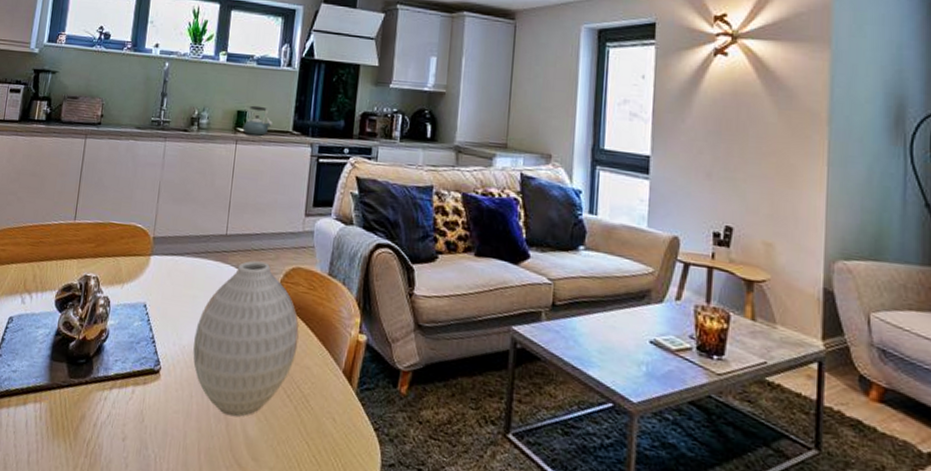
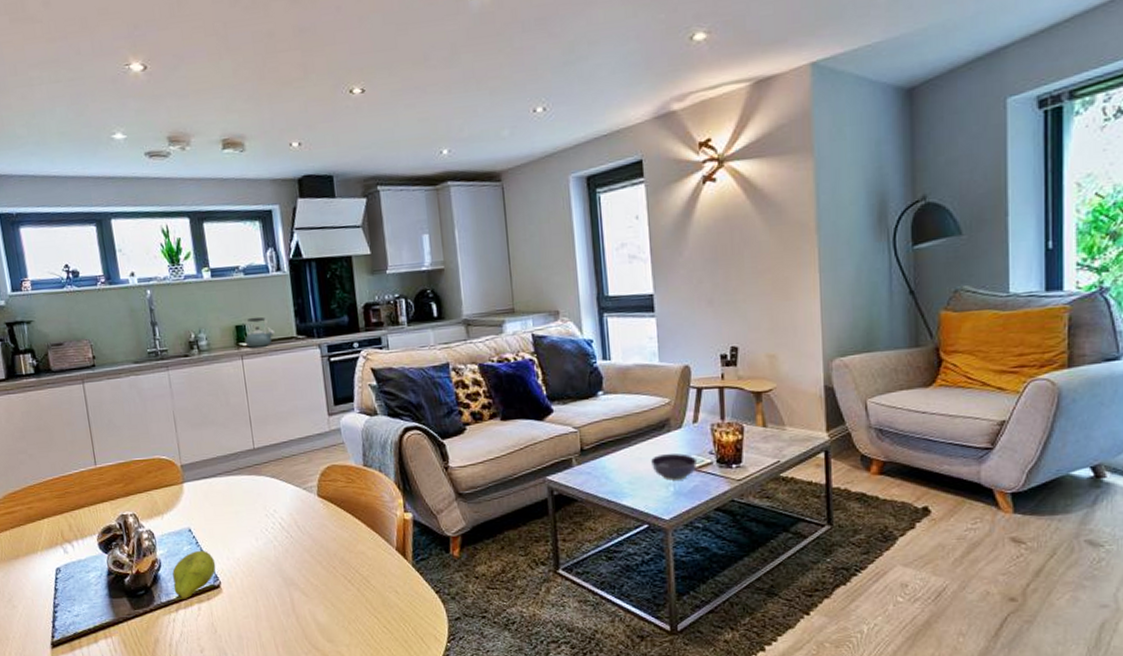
fruit: none [96,328,161,380] -> present [159,550,216,605]
vase: present [193,260,299,417] -> none [245,467,349,610]
bowl: none [625,327,674,361] -> present [651,453,697,481]

